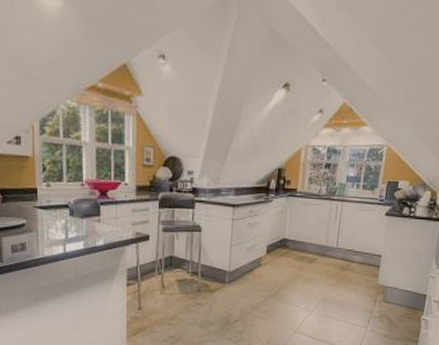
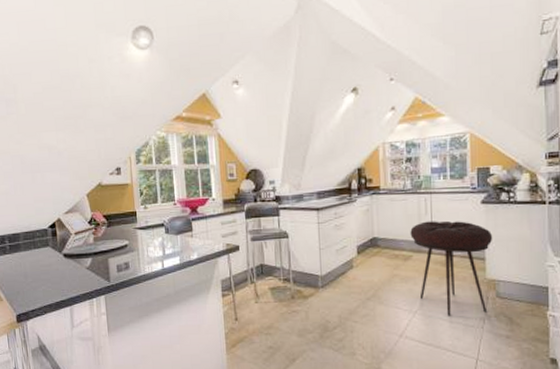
stool: none [317,227,390,316] -> present [410,221,493,316]

